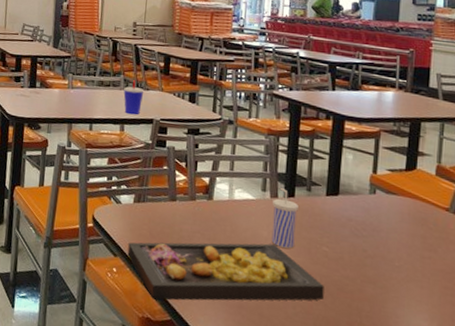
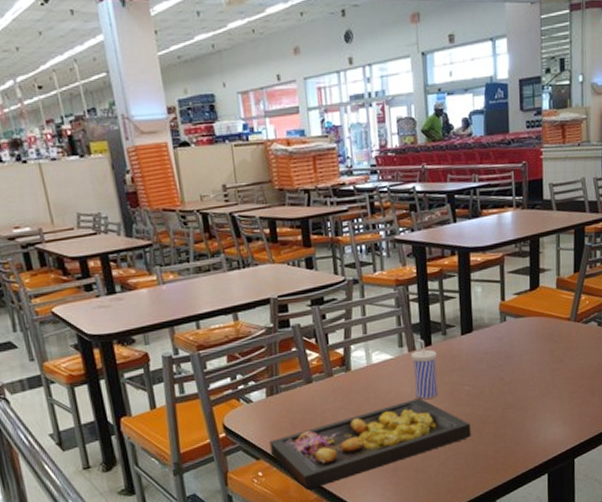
beverage cup: present [123,80,144,115] -> none [228,257,253,299]

